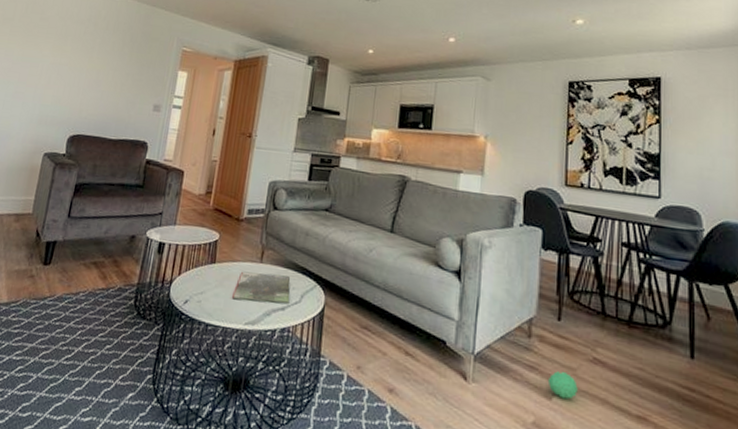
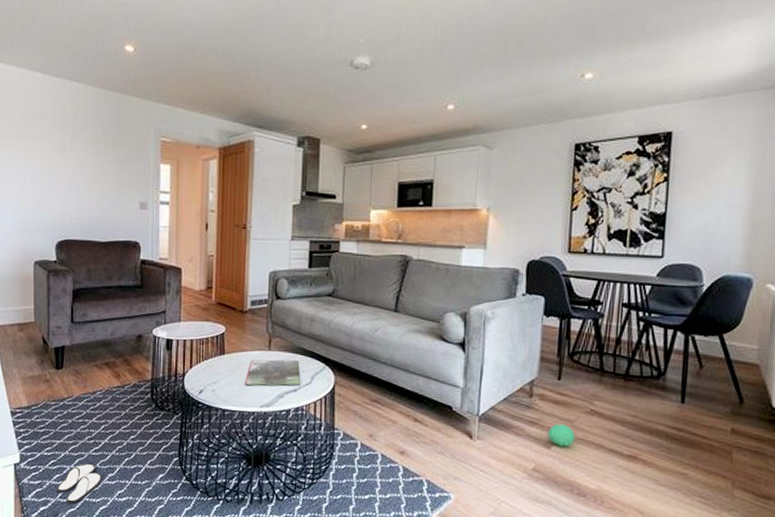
slippers: none [17,373,69,420] -> present [56,463,102,504]

